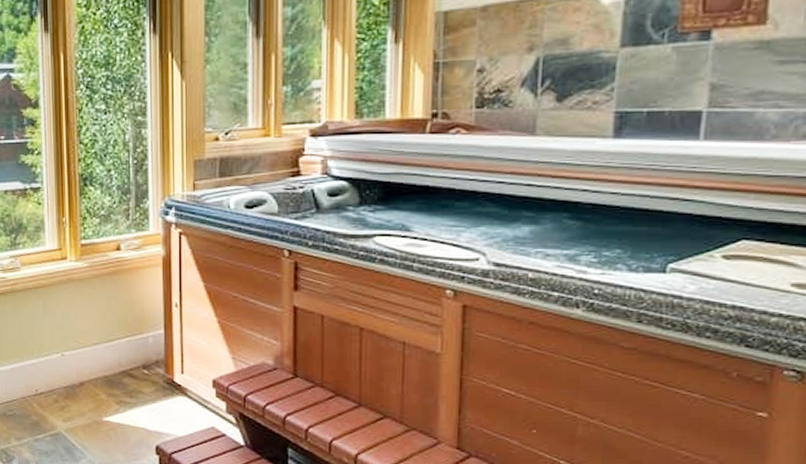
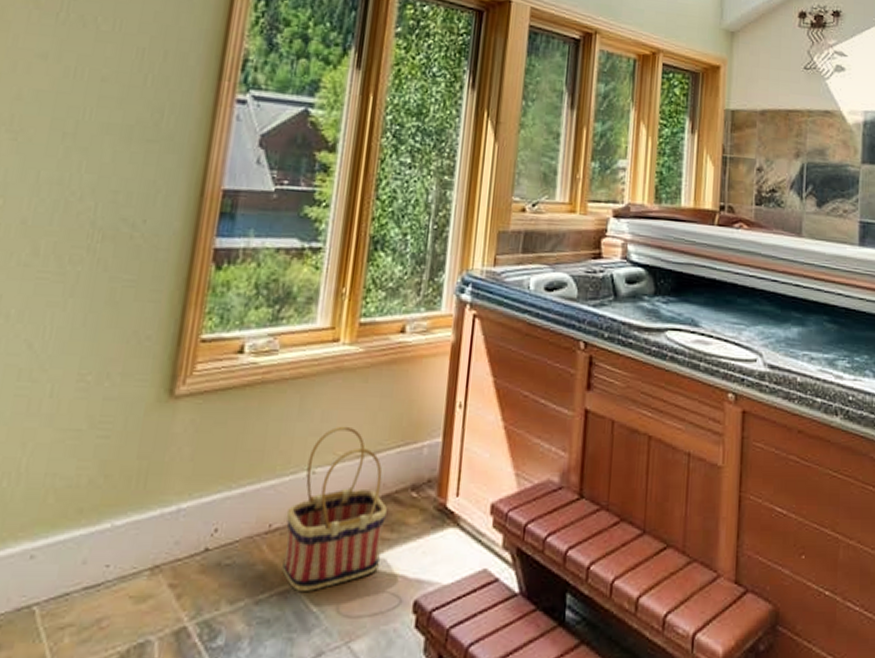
basket: none [47,322,125,436] -> present [282,426,387,593]

